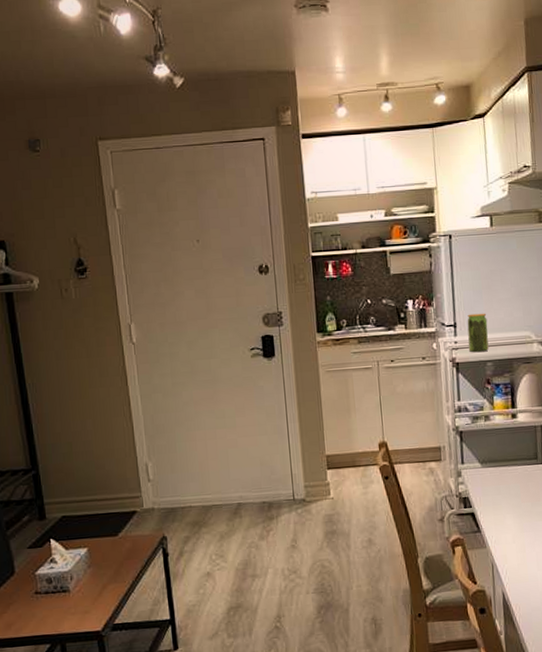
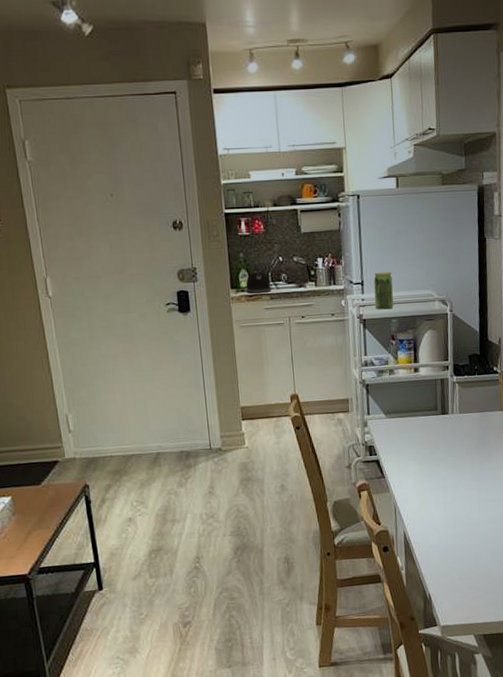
kettle: none [332,303,359,338] -> present [246,260,271,295]

